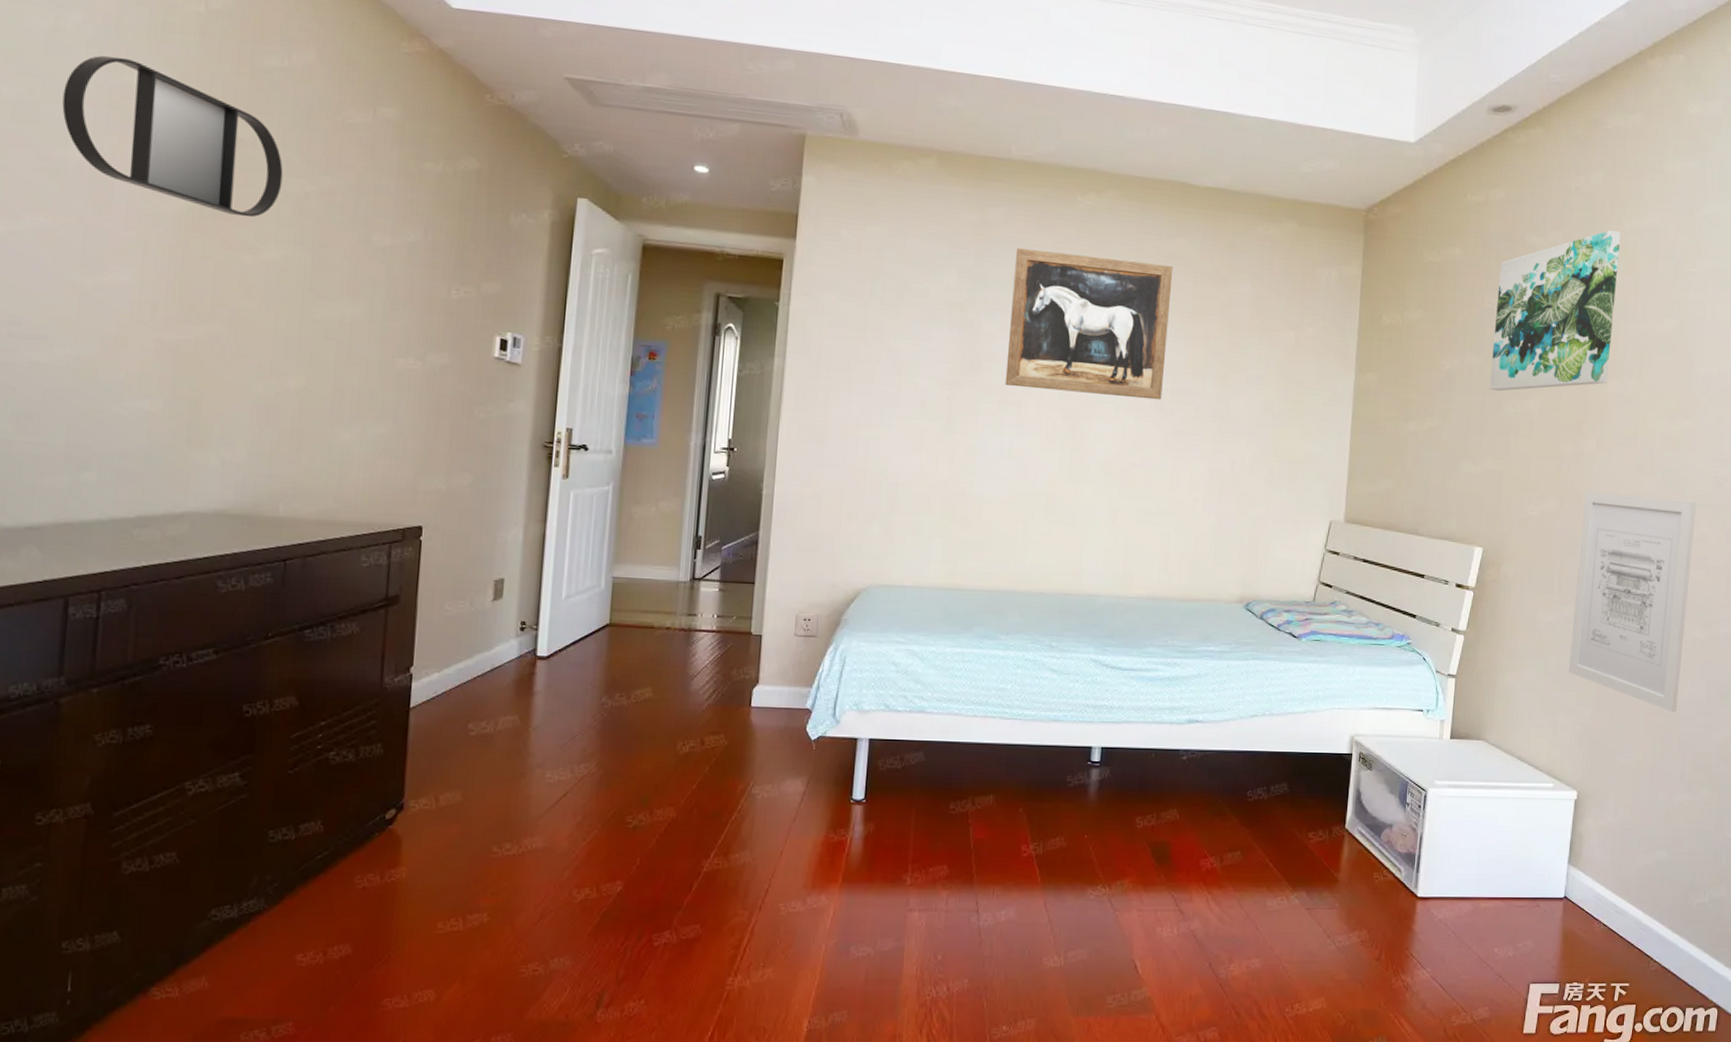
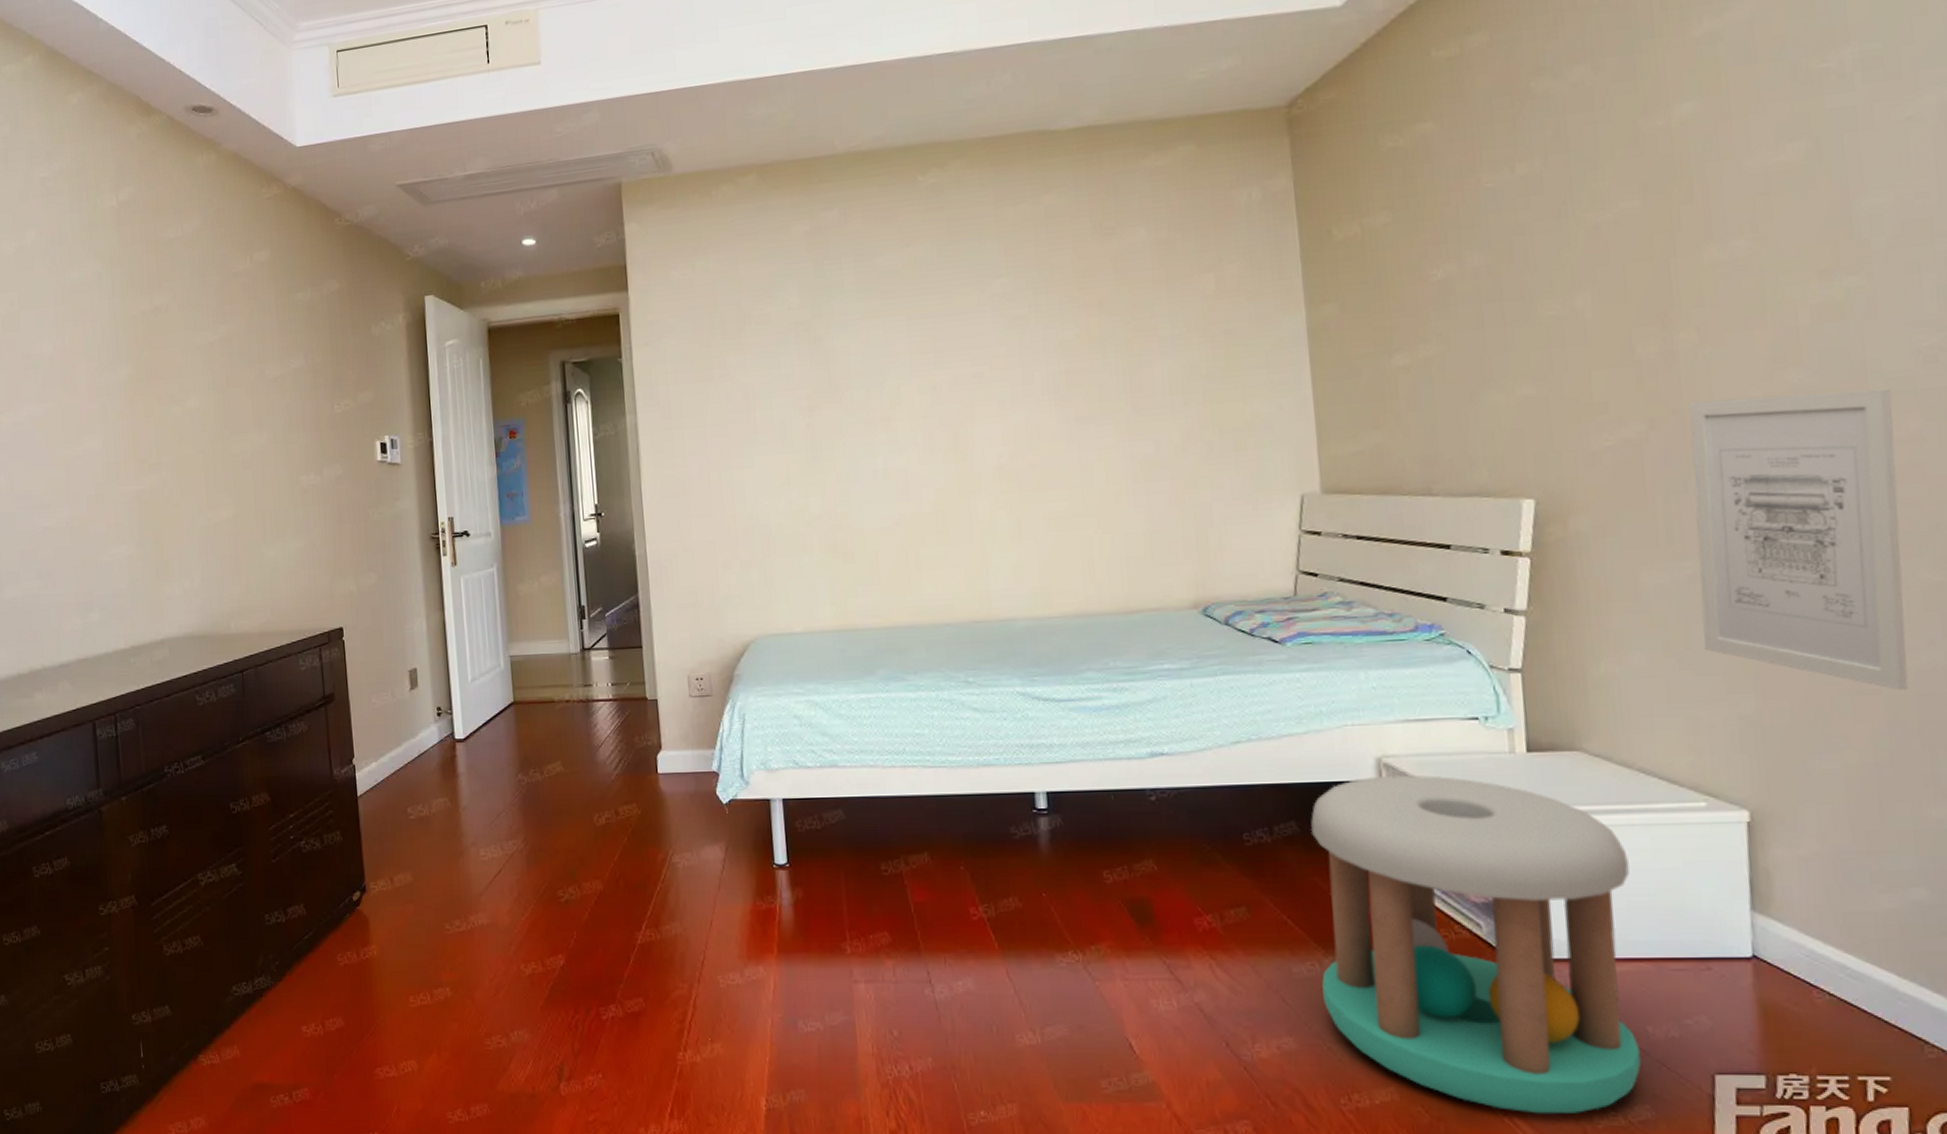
home mirror: present [62,55,283,218] -> none [32,259,192,375]
wall art: present [1005,247,1173,400] -> none [857,229,1055,402]
stool: none [1285,750,1501,1016] -> present [1311,775,1642,1115]
wall art: present [1489,230,1622,392] -> none [1498,42,1701,293]

